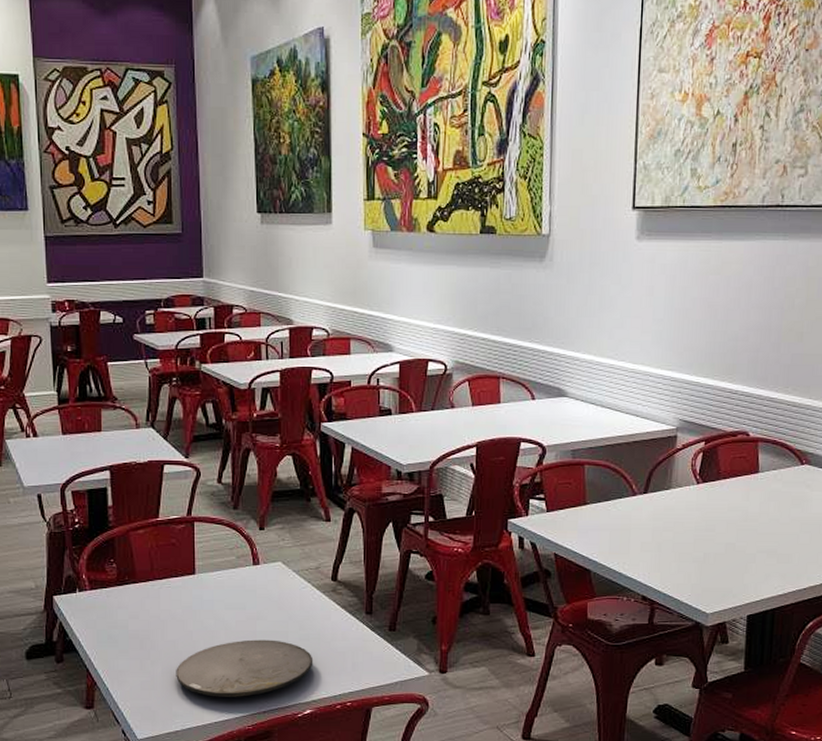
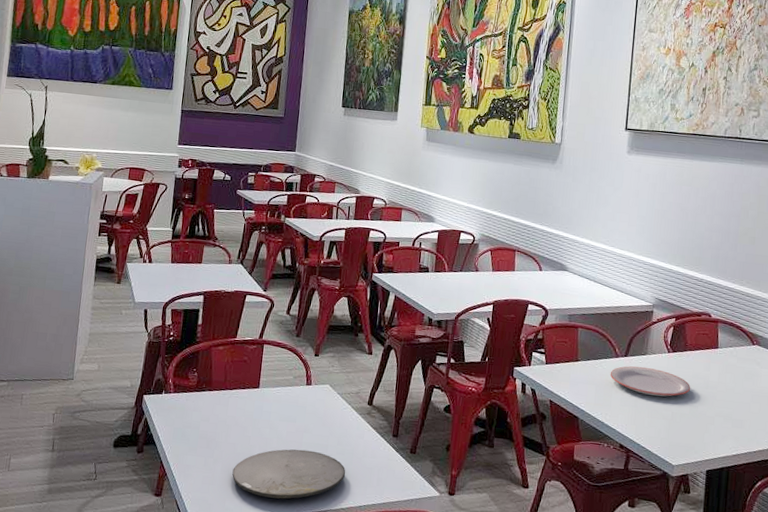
plate: none [626,503,727,537] -> present [610,366,691,397]

